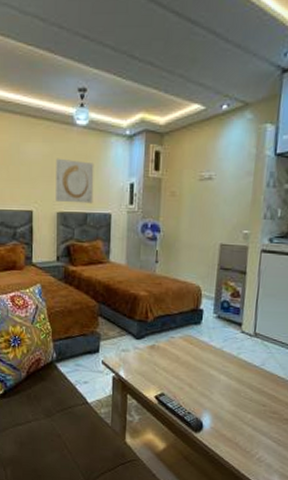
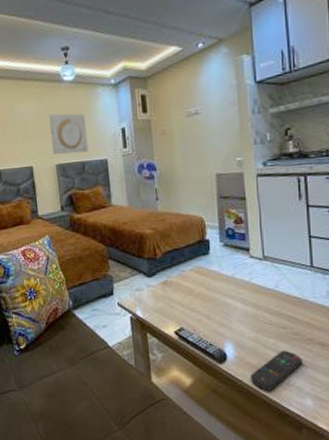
remote control: none [223,427,277,464] -> present [250,350,303,391]

